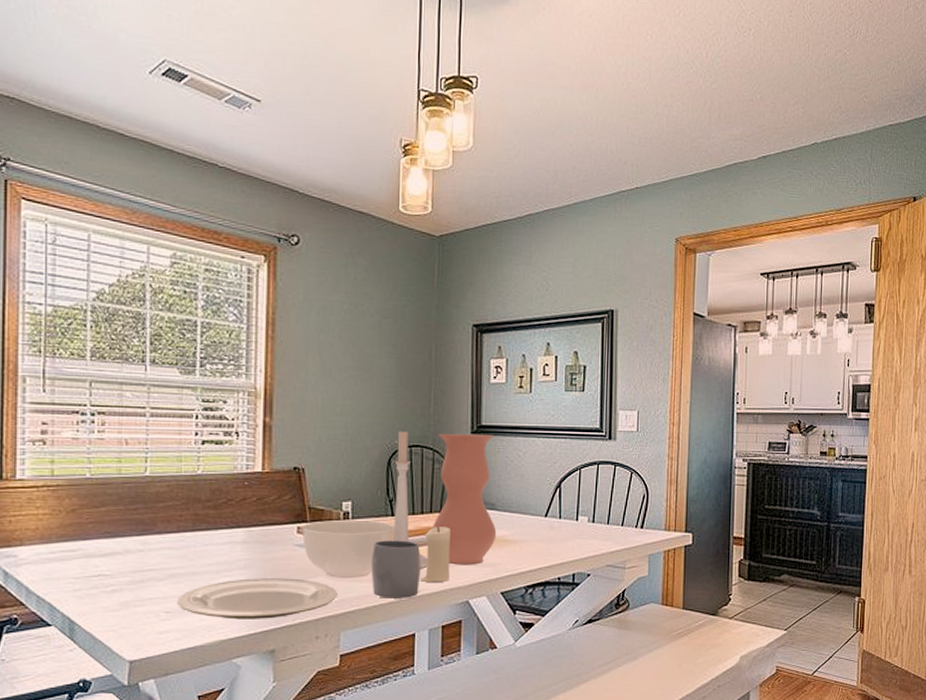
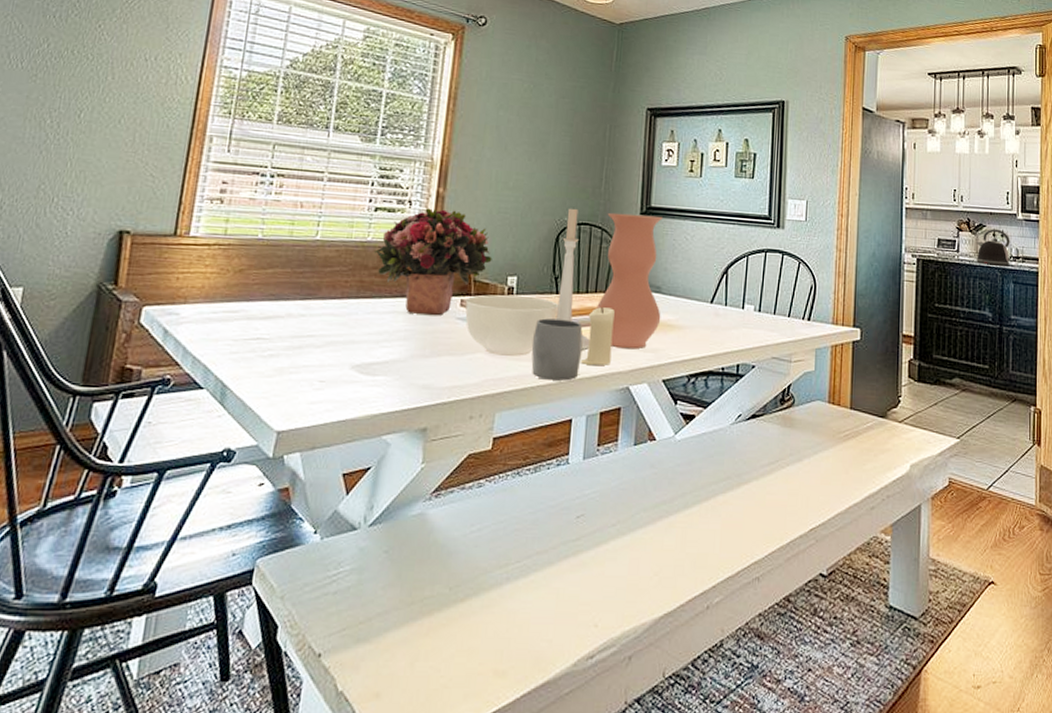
plate: present [177,578,338,620] -> none [332,350,496,395]
bouquet: none [206,438,325,543] -> present [374,208,492,315]
kettle: none [806,429,840,465] -> present [976,229,1011,266]

